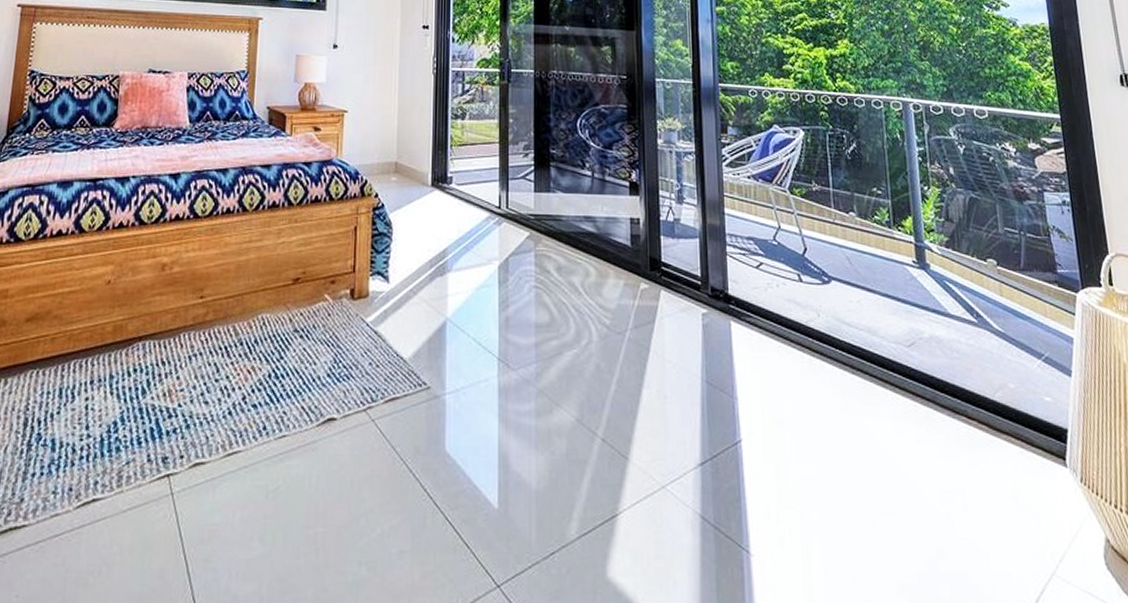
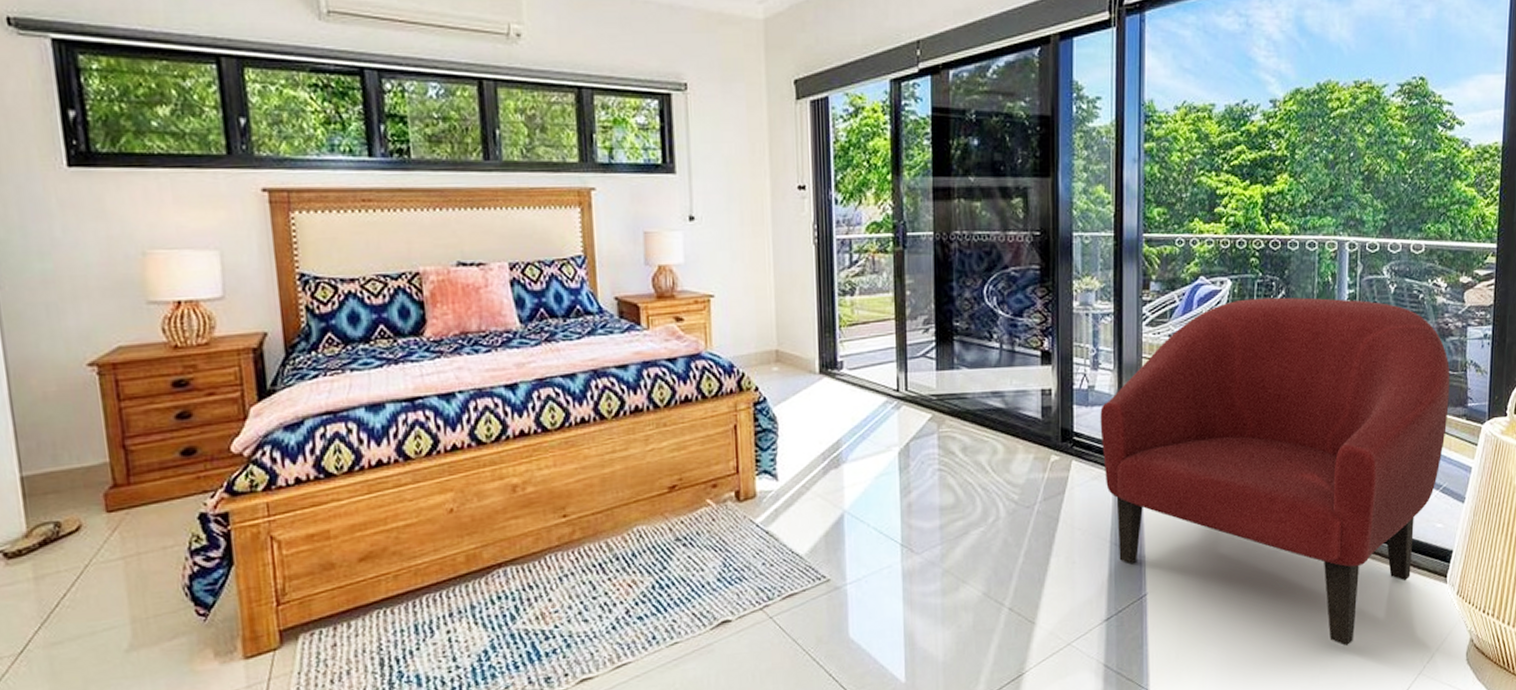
armchair: none [686,148,1039,529] -> present [1100,297,1451,647]

